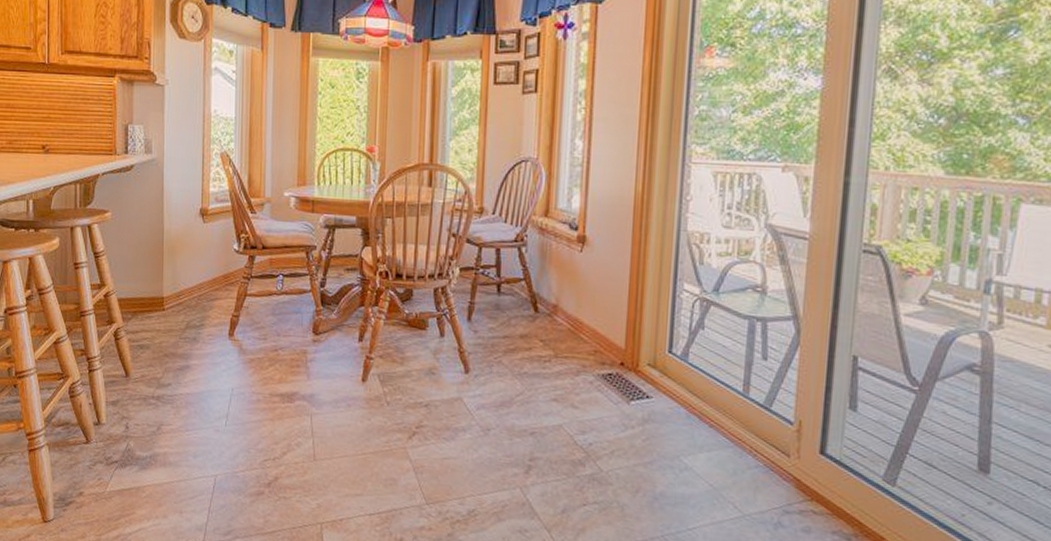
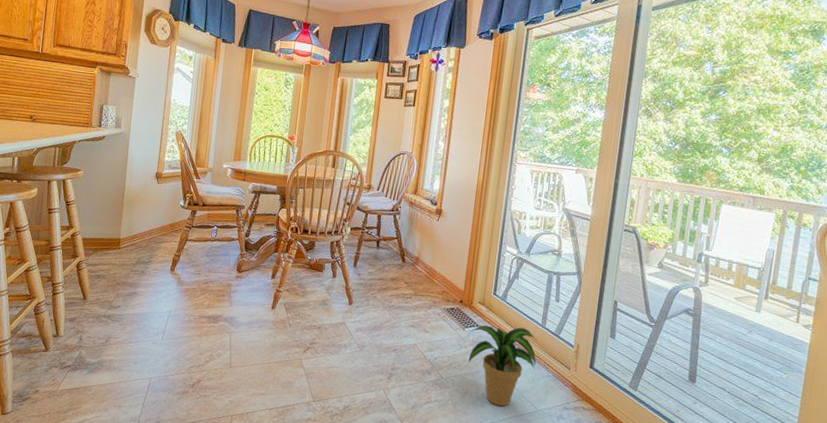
potted plant: none [634,396,739,510] -> present [467,325,537,407]

